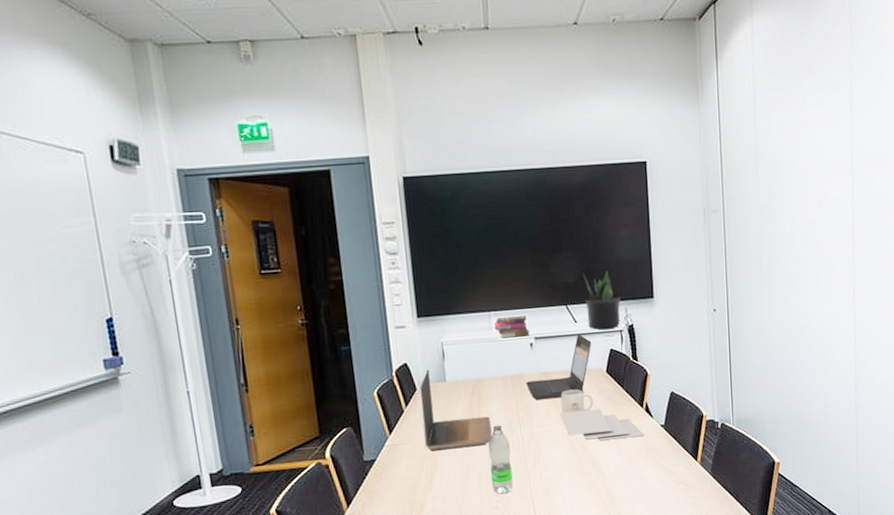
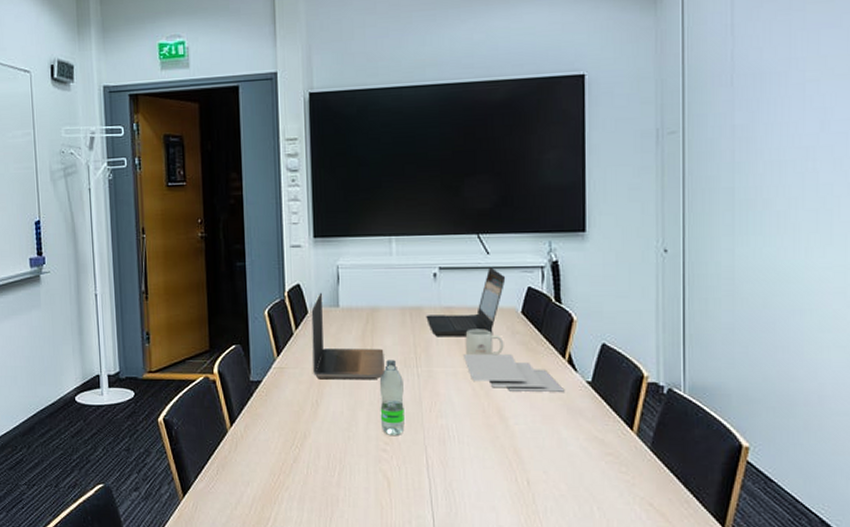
books: present [493,315,530,339] -> none [394,241,434,266]
planter: present [583,270,621,330] -> none [500,197,544,265]

